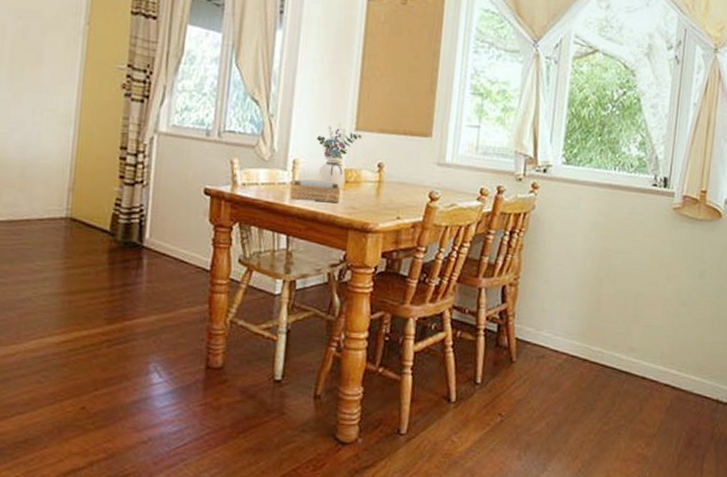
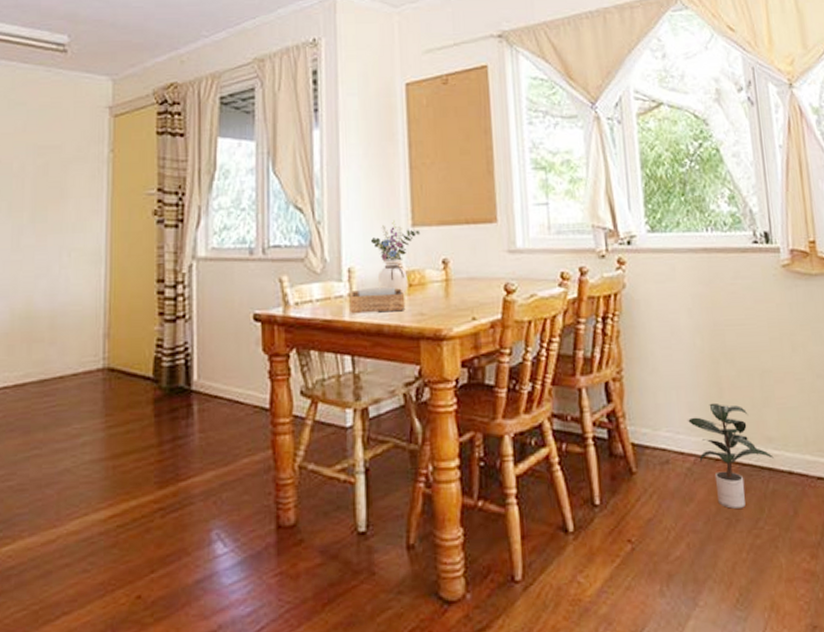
potted plant: none [566,314,632,400] -> present [687,402,774,509]

